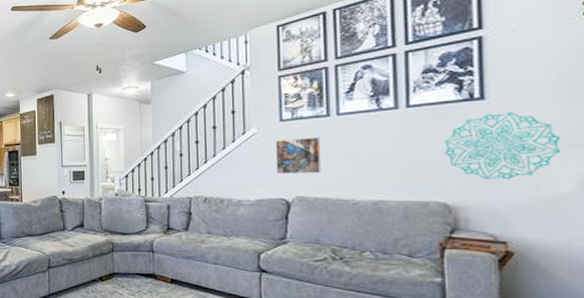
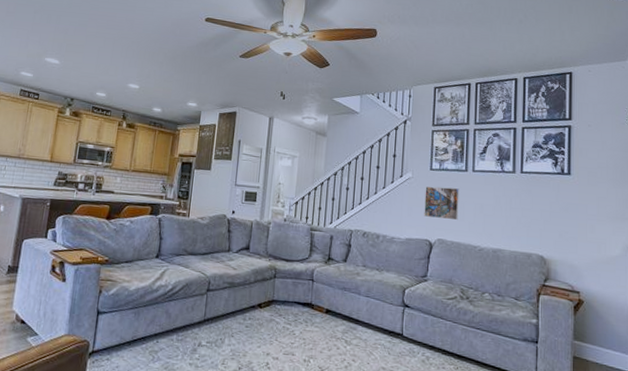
wall decoration: present [444,111,562,180] -> none [544,186,615,241]

